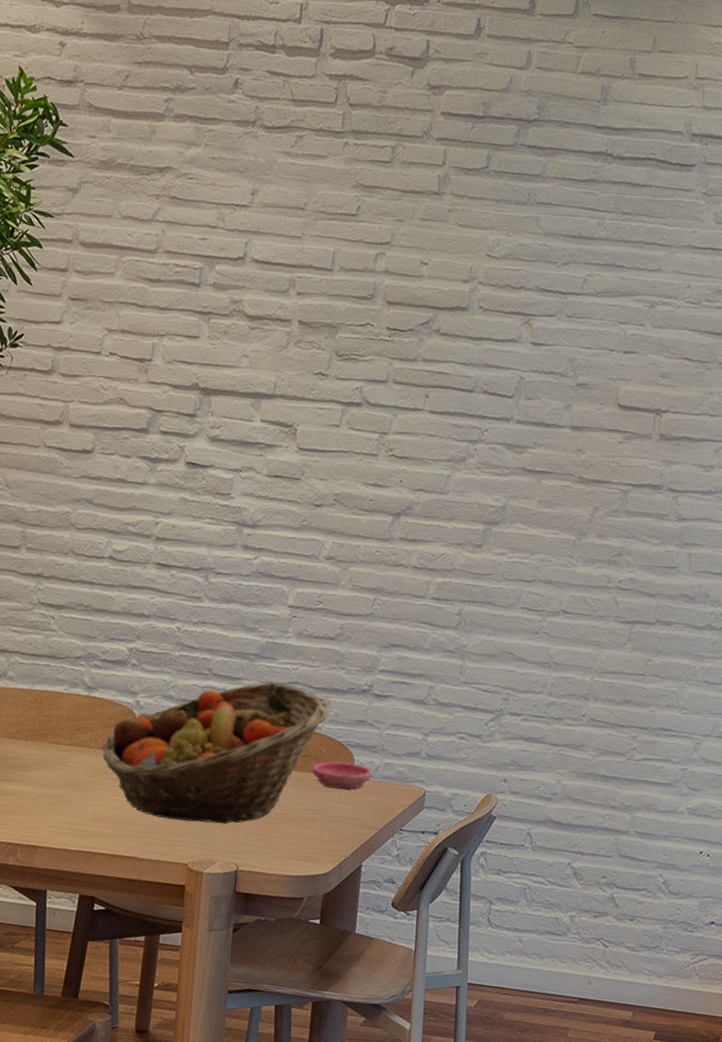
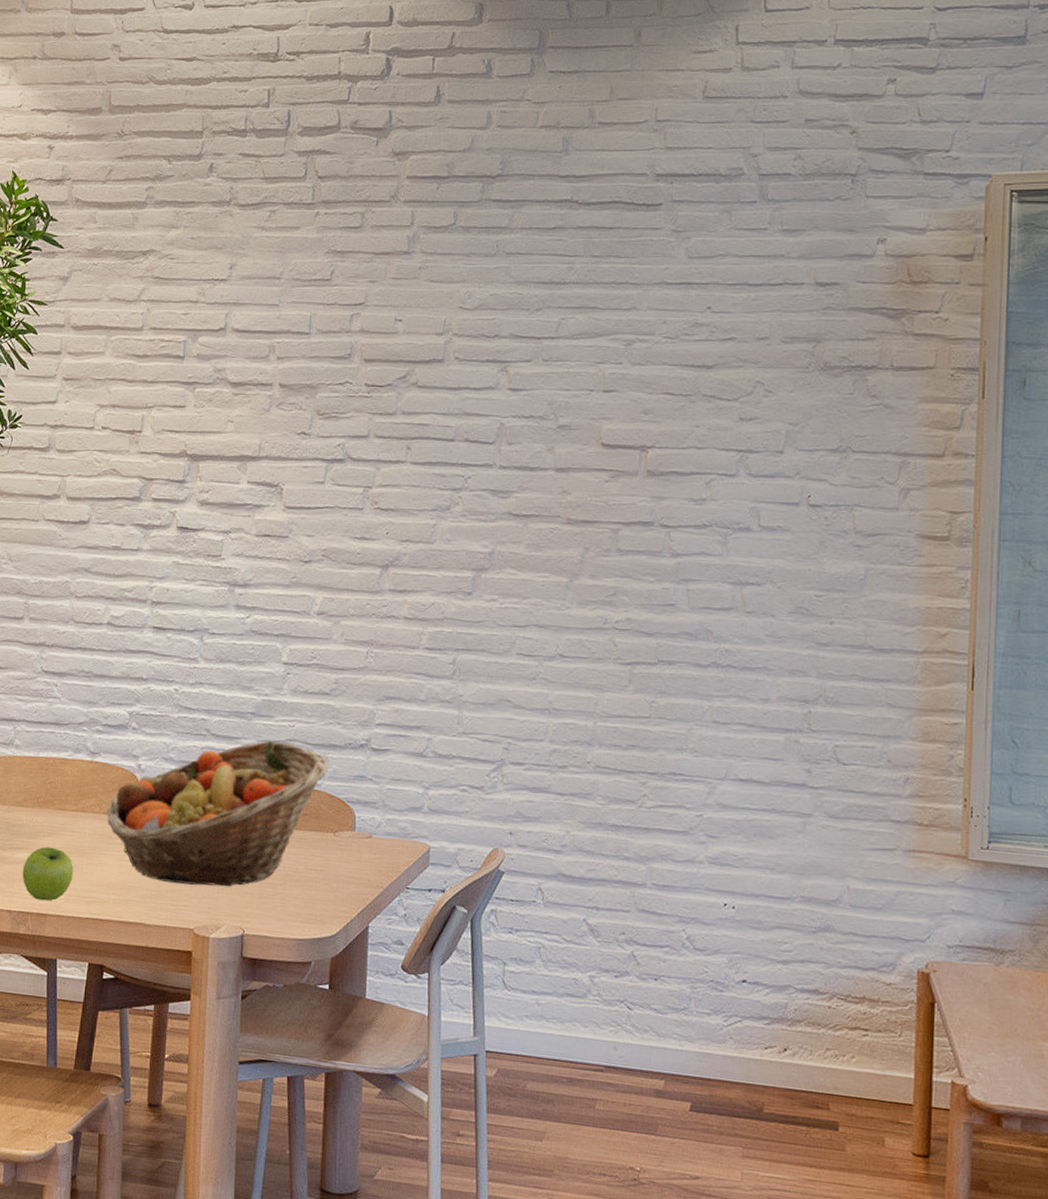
fruit: none [12,779,67,834] -> present [22,846,74,901]
saucer: present [311,761,372,789] -> none [313,819,374,847]

